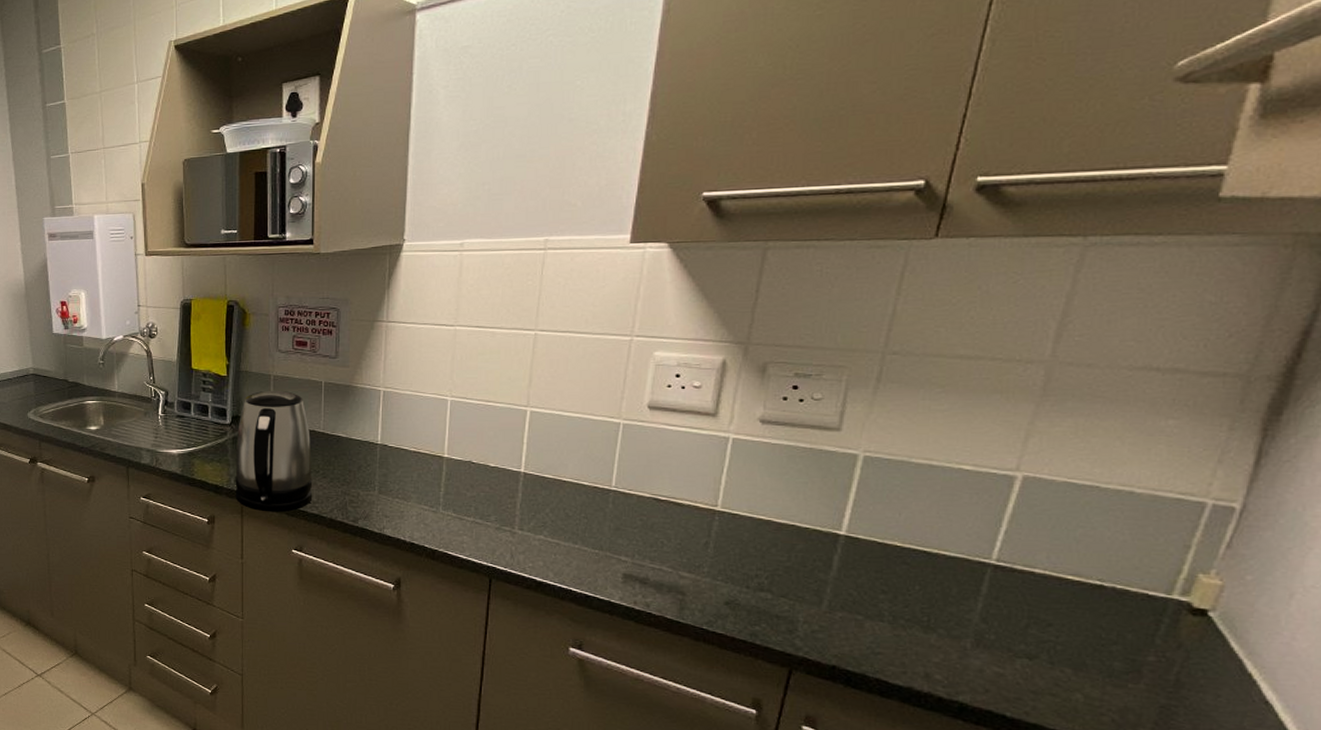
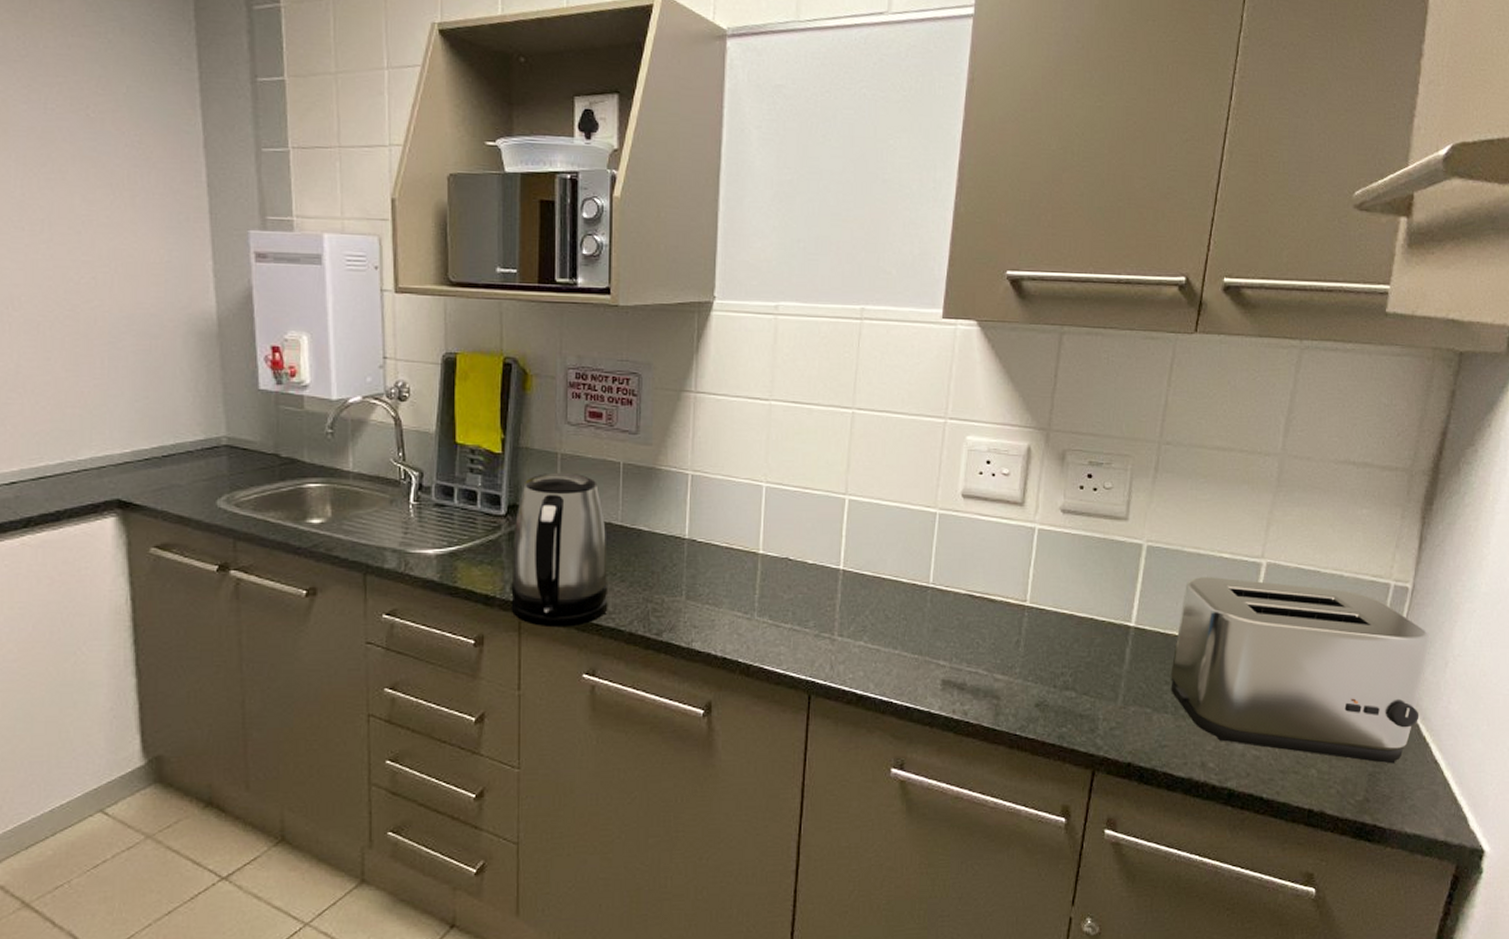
toaster: none [888,489,1269,699] -> present [1171,577,1431,764]

